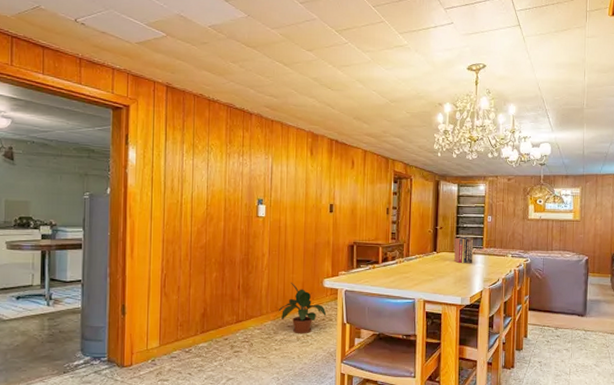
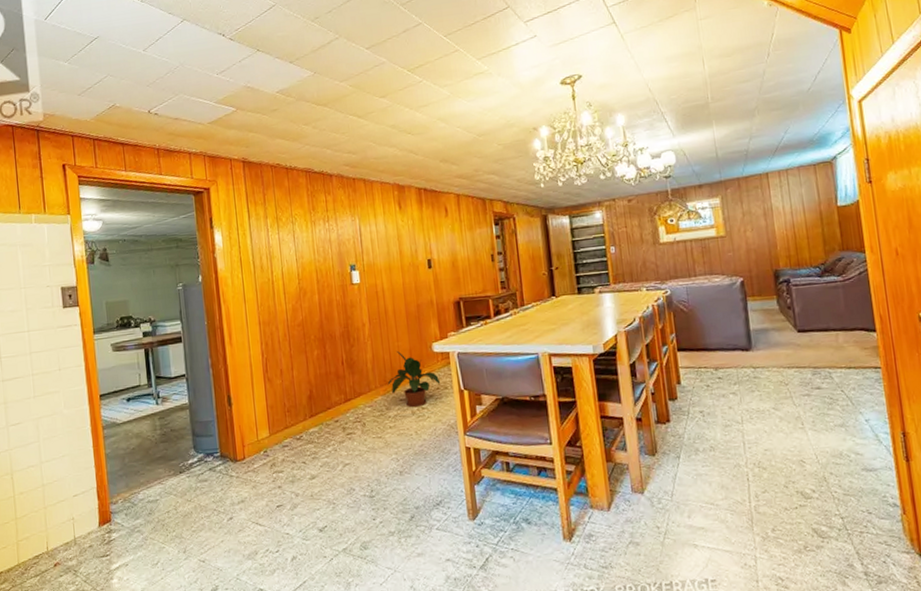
books: present [454,235,474,264] -> none [575,272,601,307]

